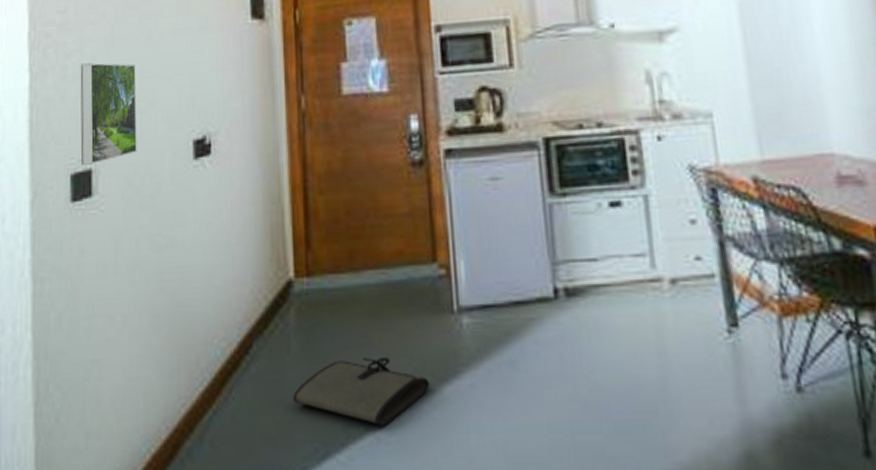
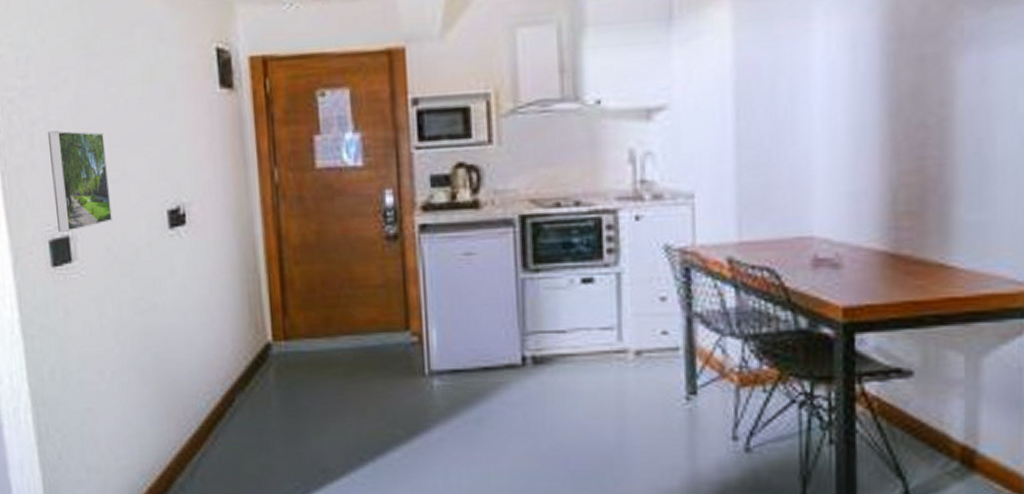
tool roll: present [293,356,429,426] -> none [274,412,401,470]

